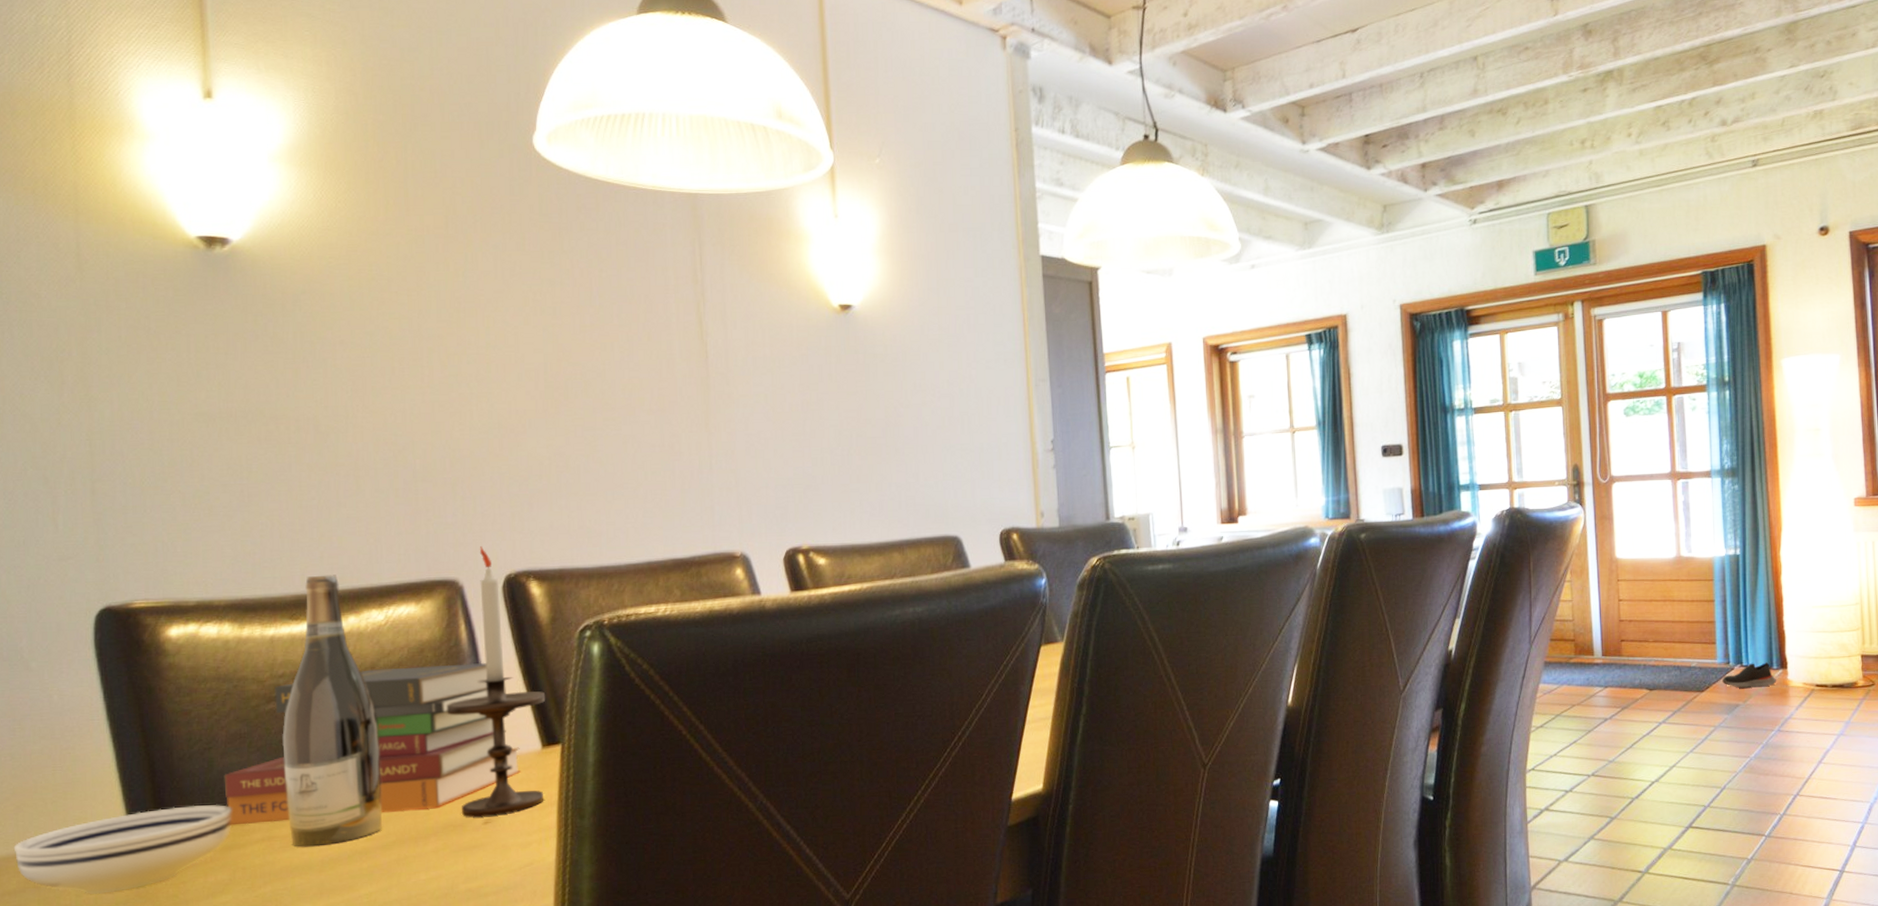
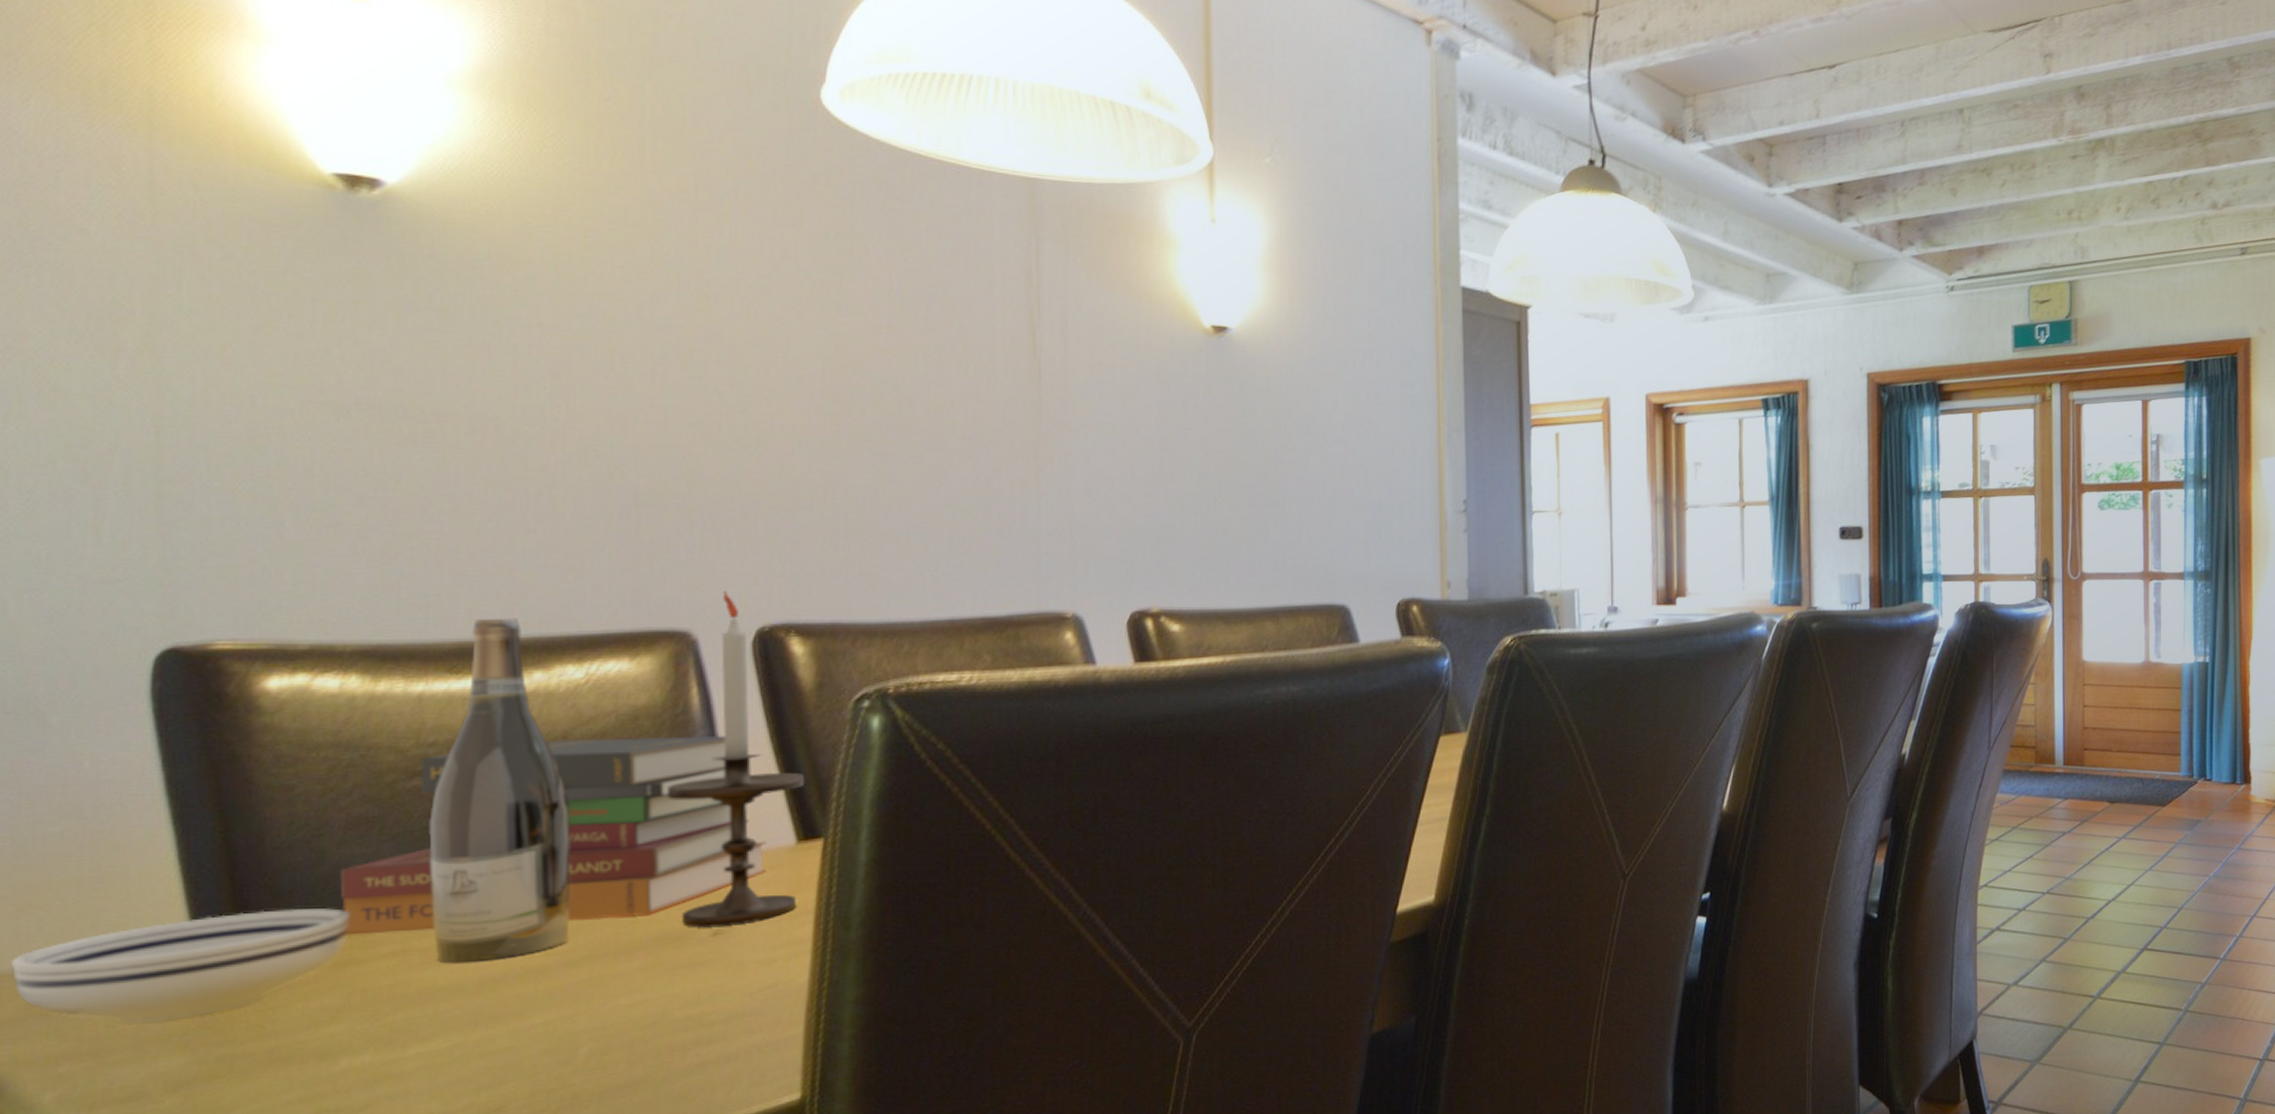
shoe: present [1722,662,1777,689] -> none [2185,777,2240,804]

